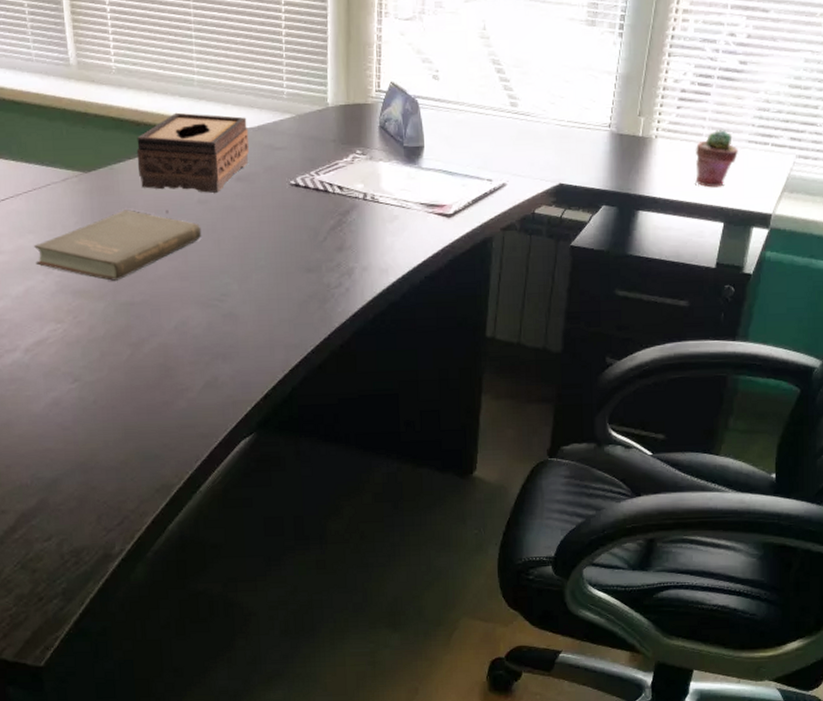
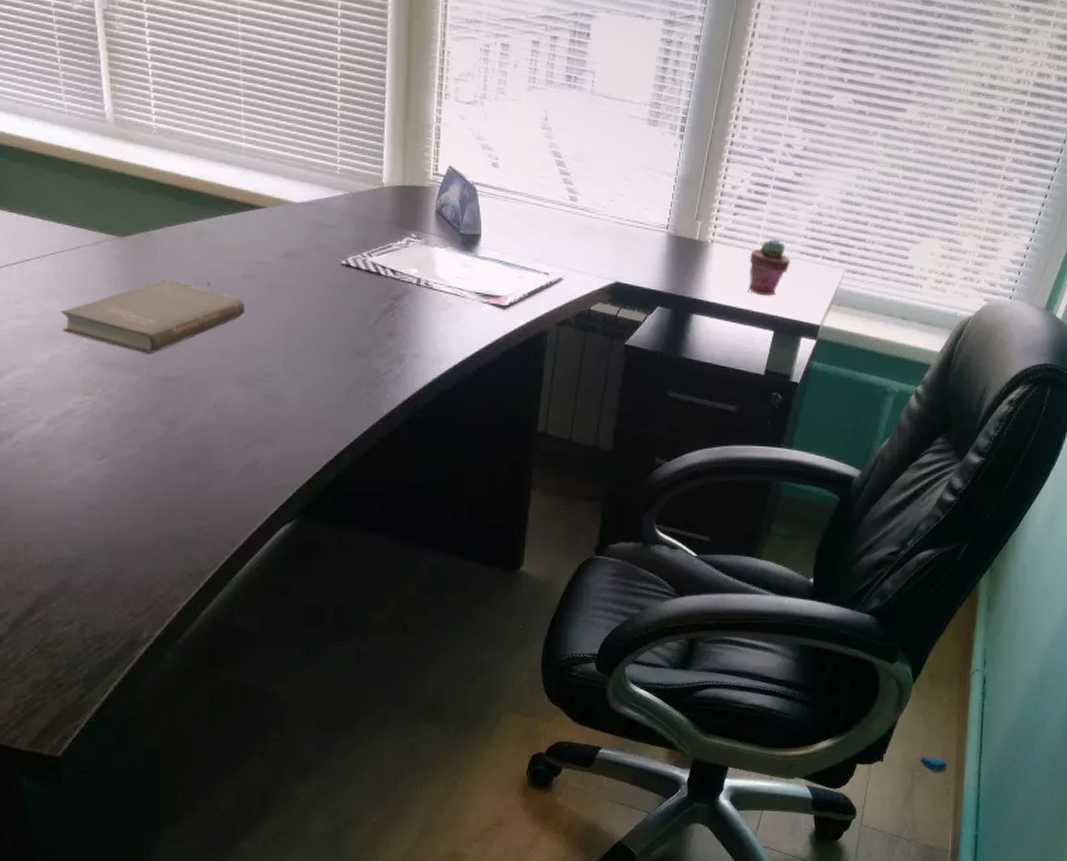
tissue box: present [136,112,250,193] -> none [177,180,299,268]

